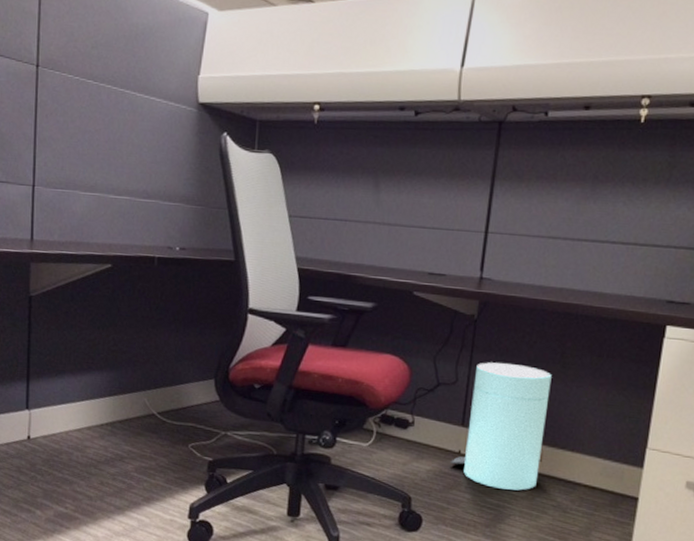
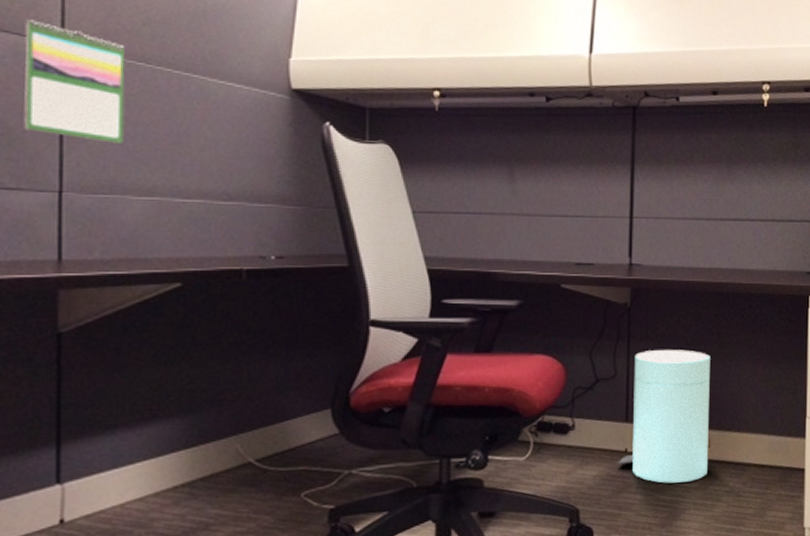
calendar: none [11,45,79,148] -> present [23,19,125,143]

